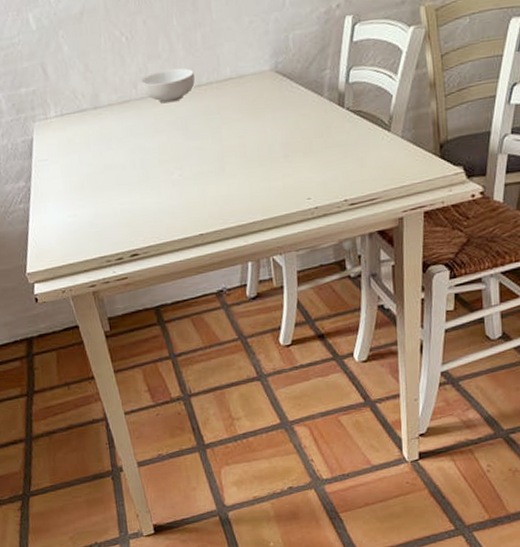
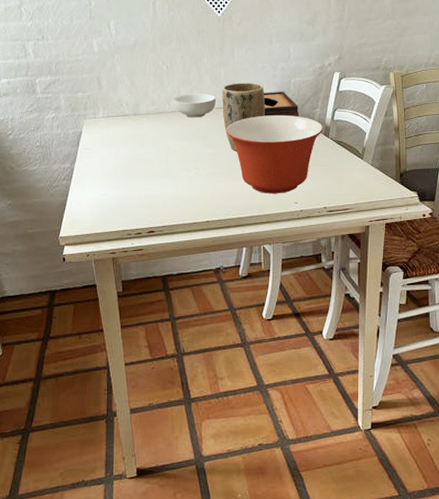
plant pot: none [201,45,260,141] -> present [222,83,266,152]
mixing bowl: none [210,83,337,191] -> present [225,115,324,194]
tissue box: none [255,51,304,89] -> present [264,91,300,117]

